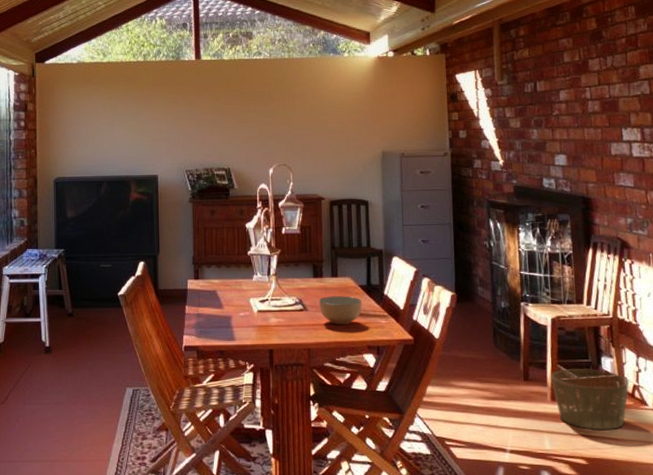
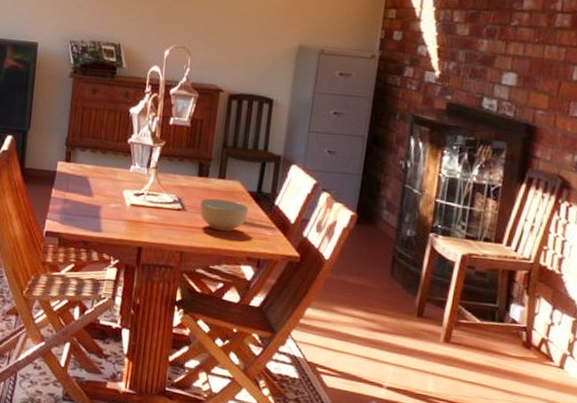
basket: present [551,368,630,430] -> none [448,310,538,382]

